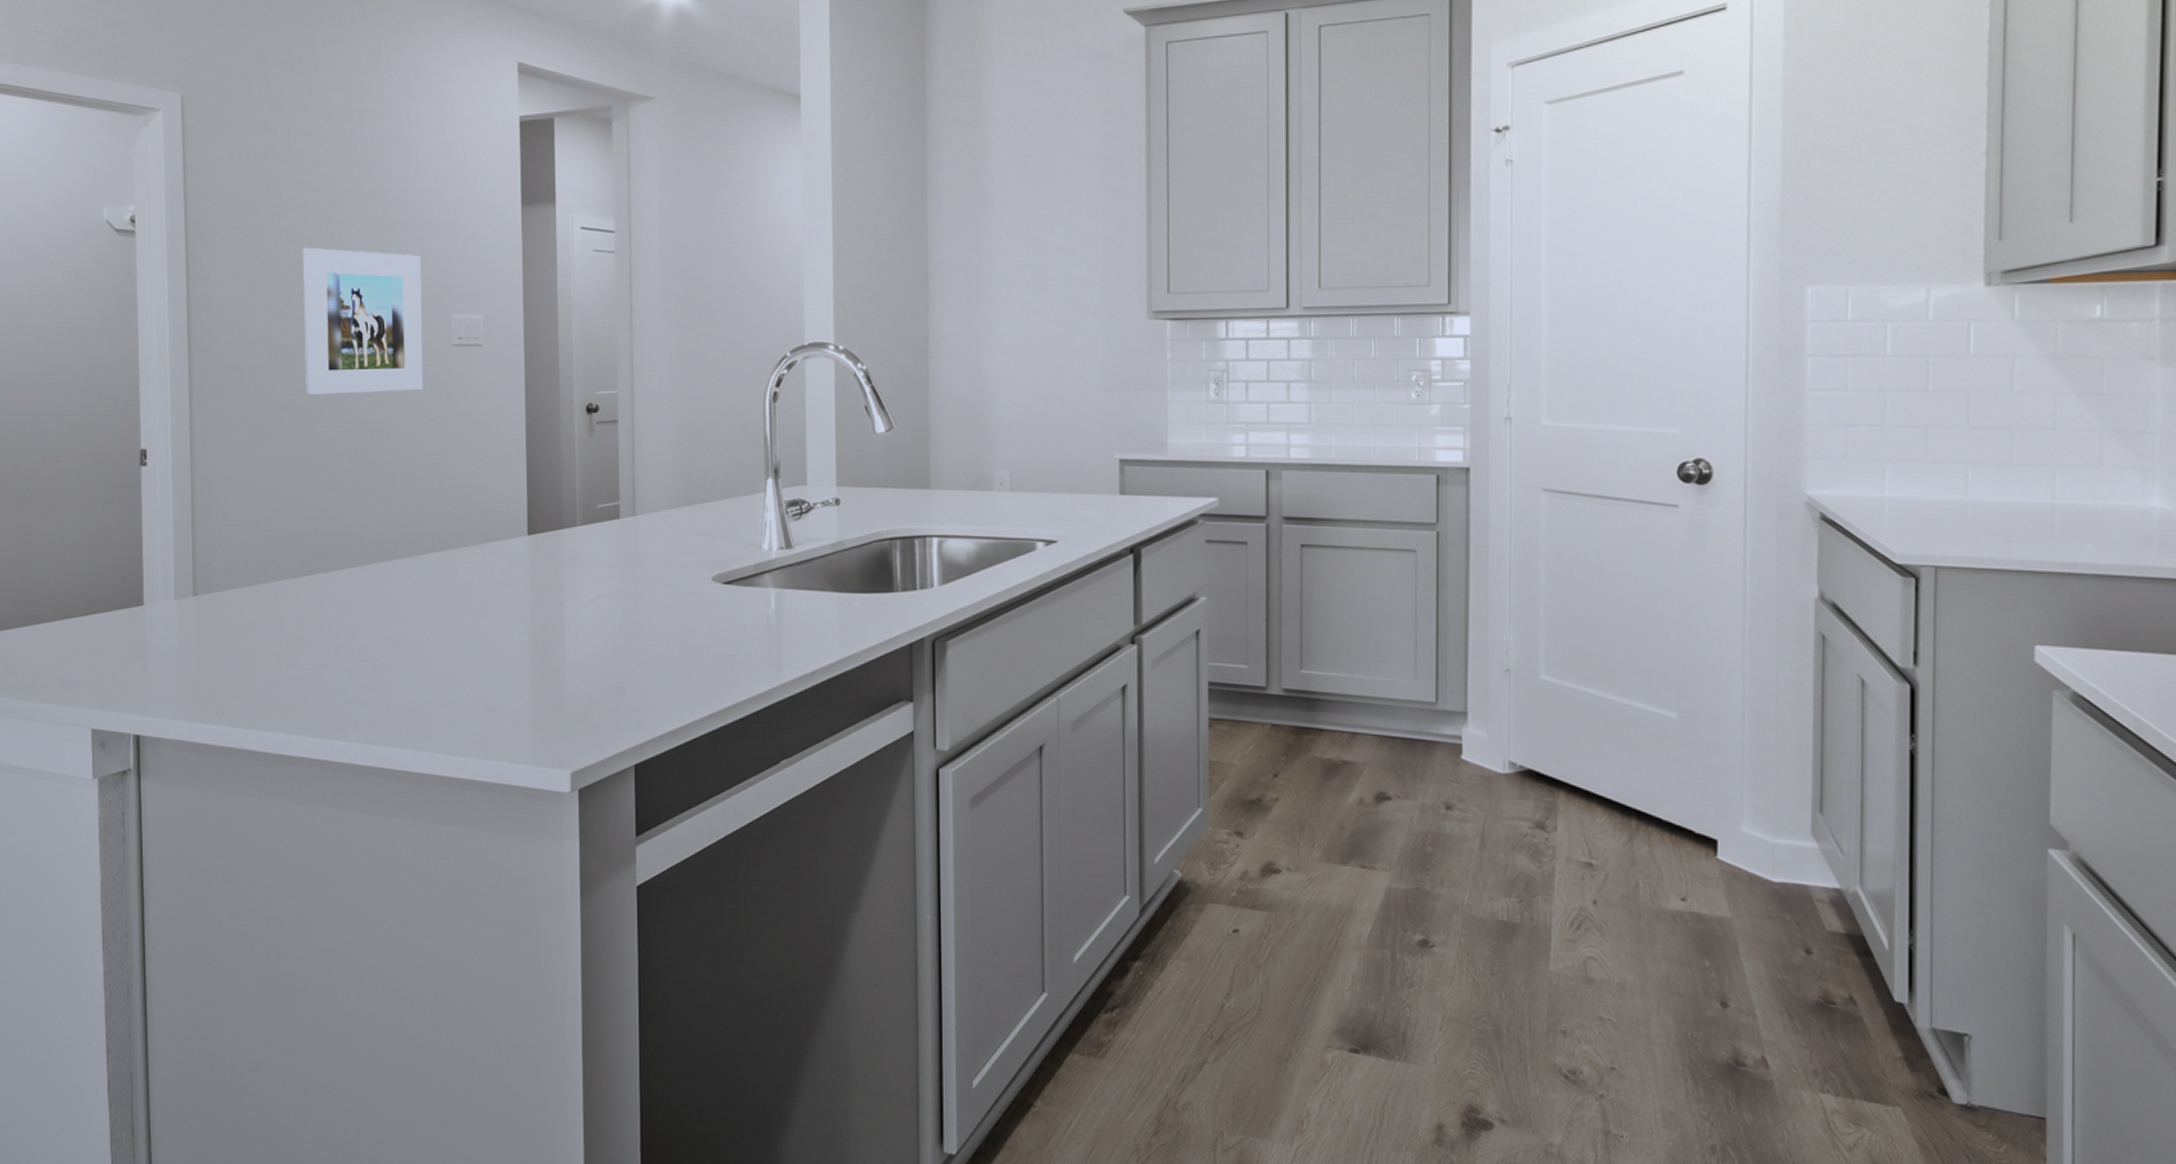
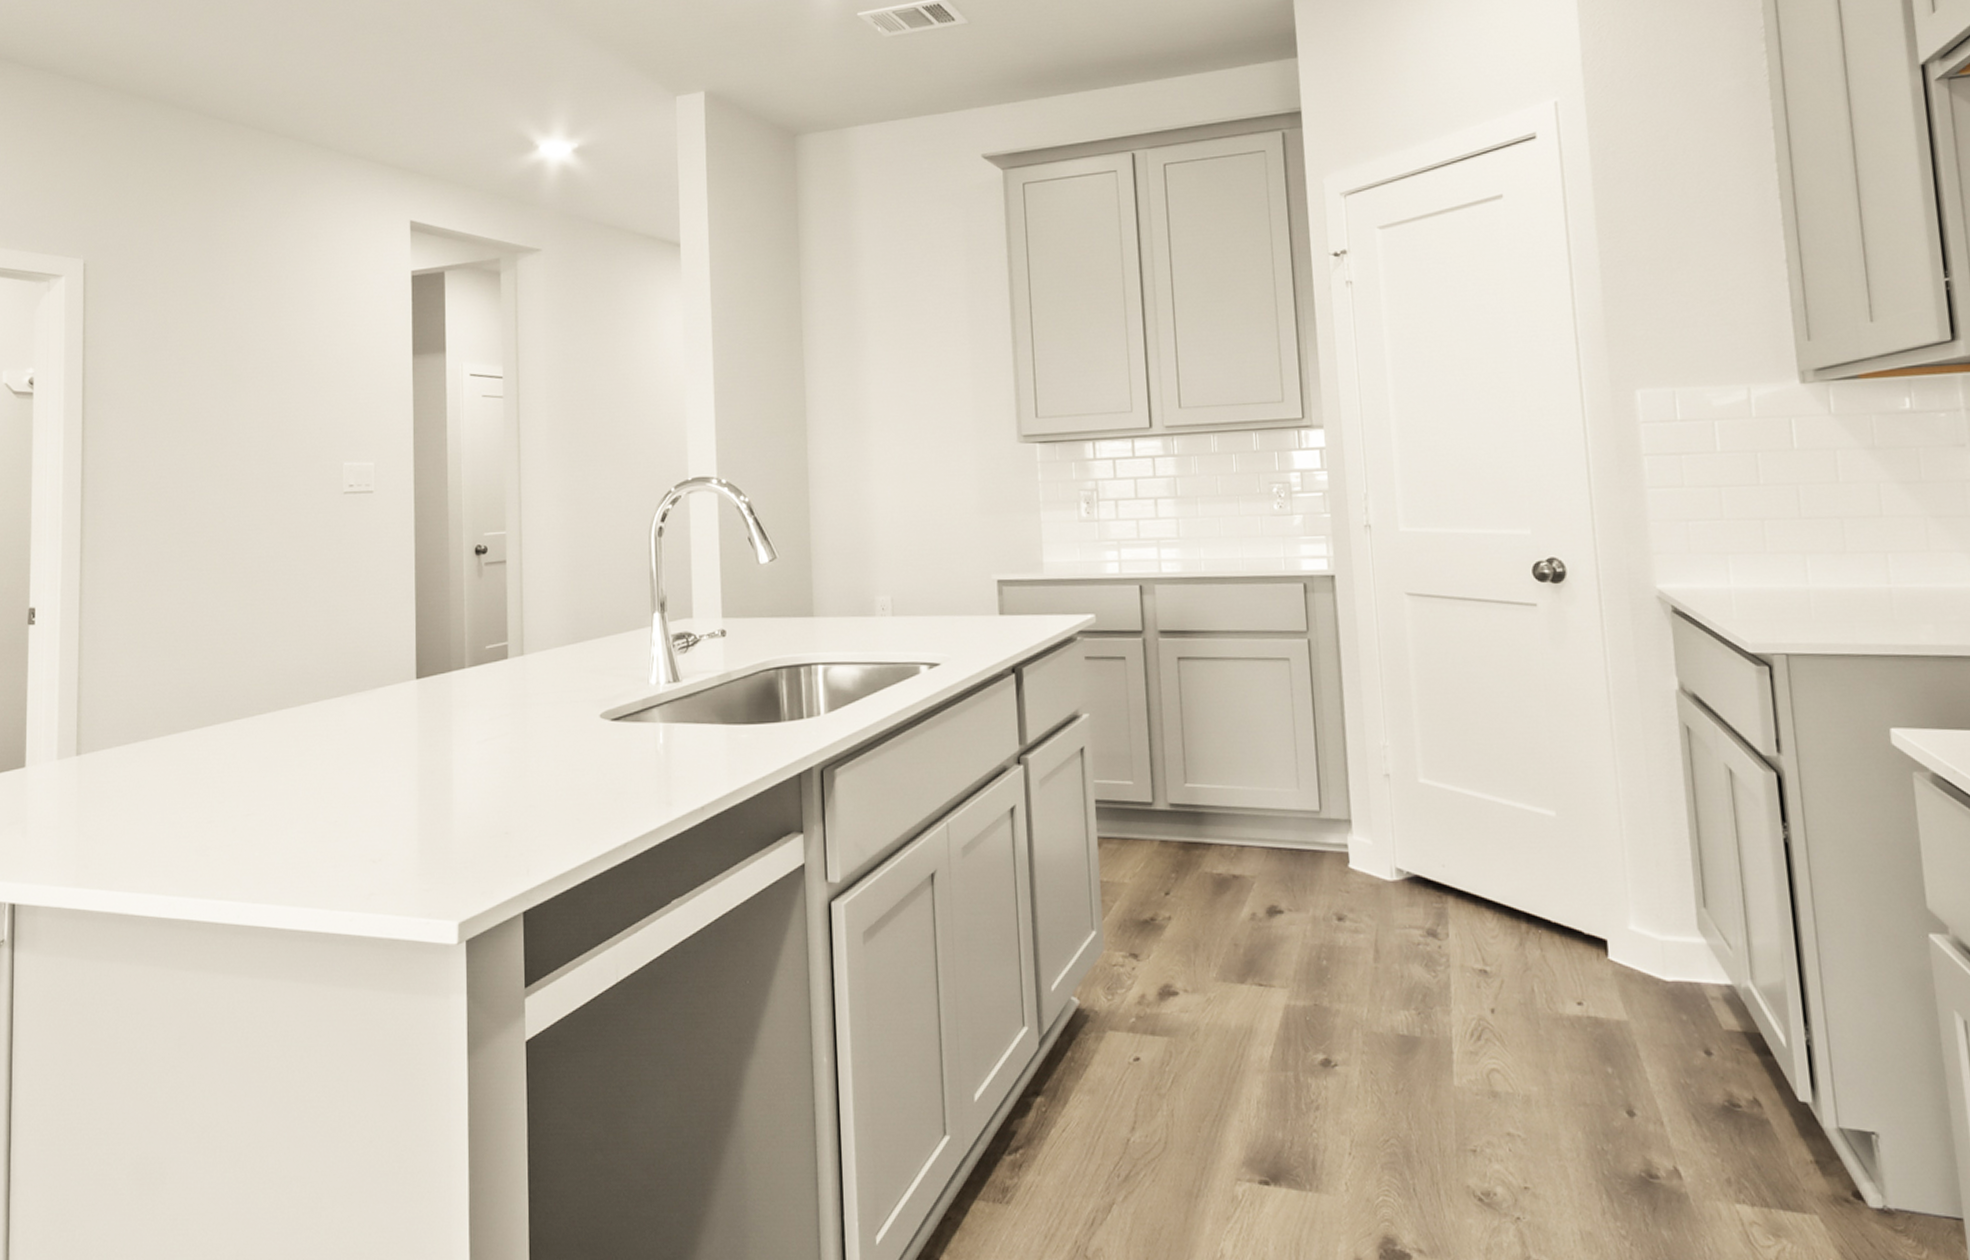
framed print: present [302,247,423,395] -> none [197,402,315,547]

